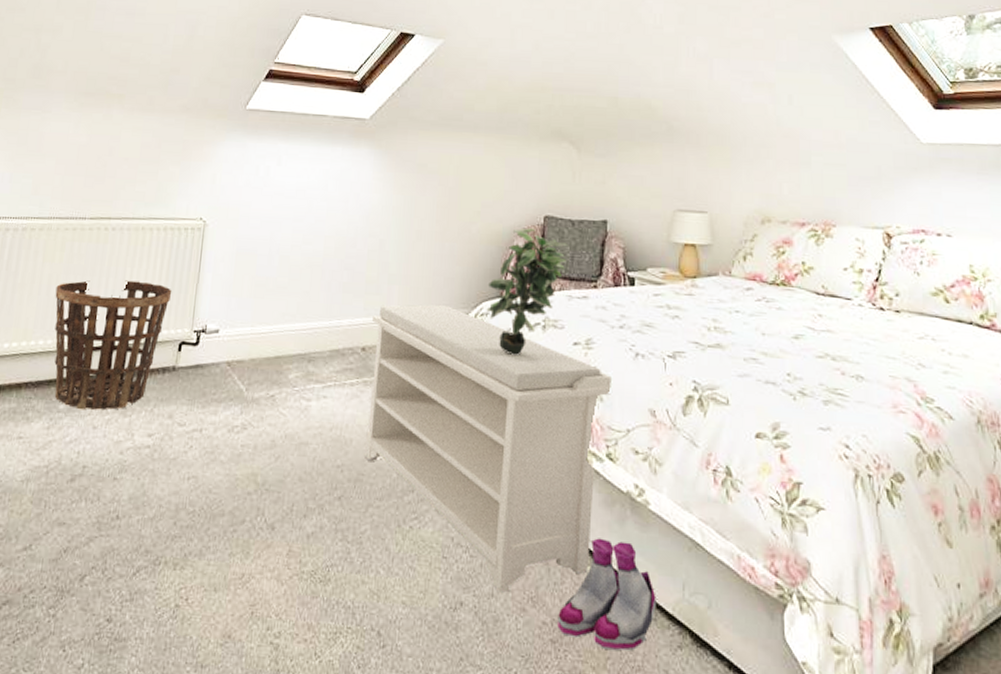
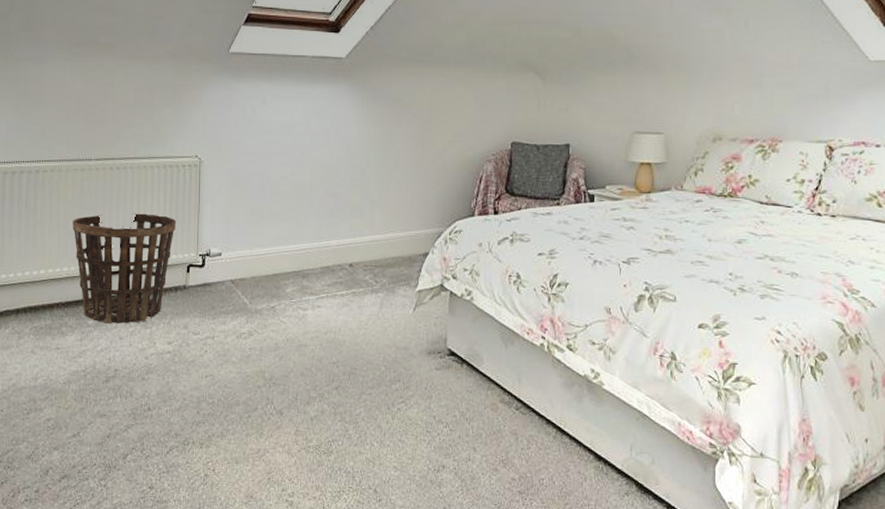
bench: present [365,304,611,593] -> none [357,224,572,457]
potted plant: present [486,228,568,355] -> none [459,153,534,266]
boots: present [557,538,656,651] -> none [524,413,608,498]

